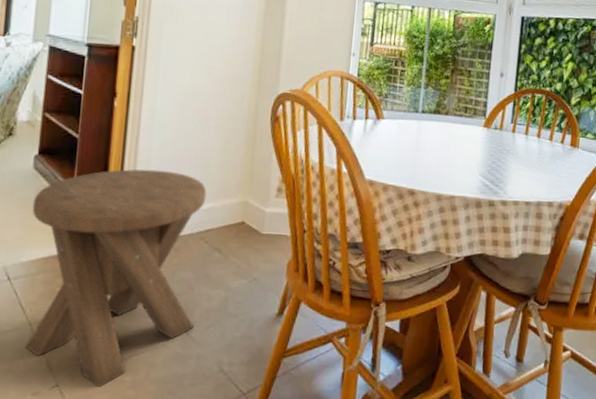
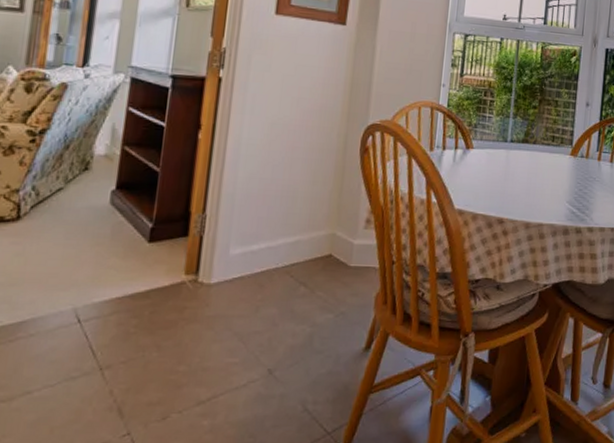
music stool: present [26,169,207,387] -> none [95,202,294,433]

